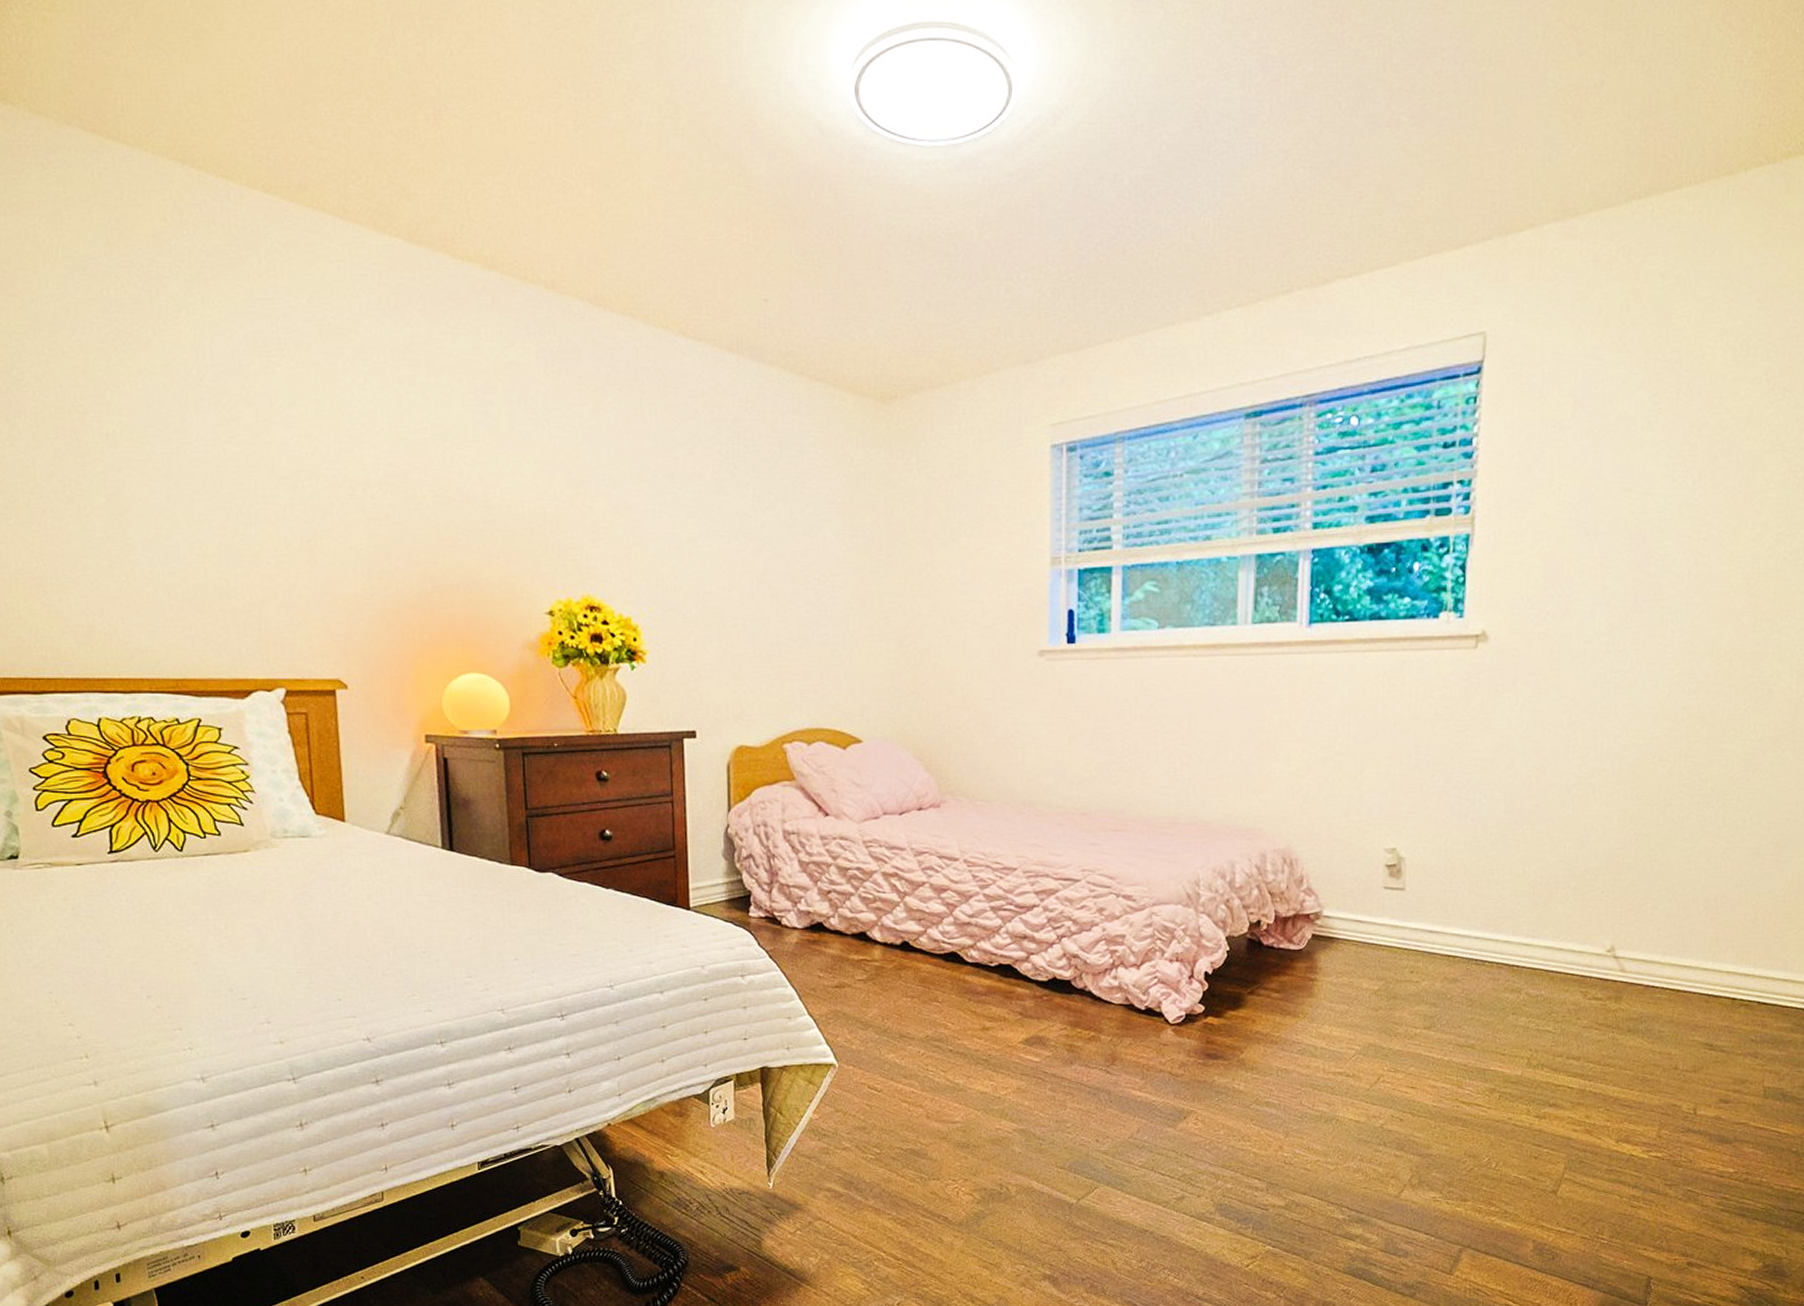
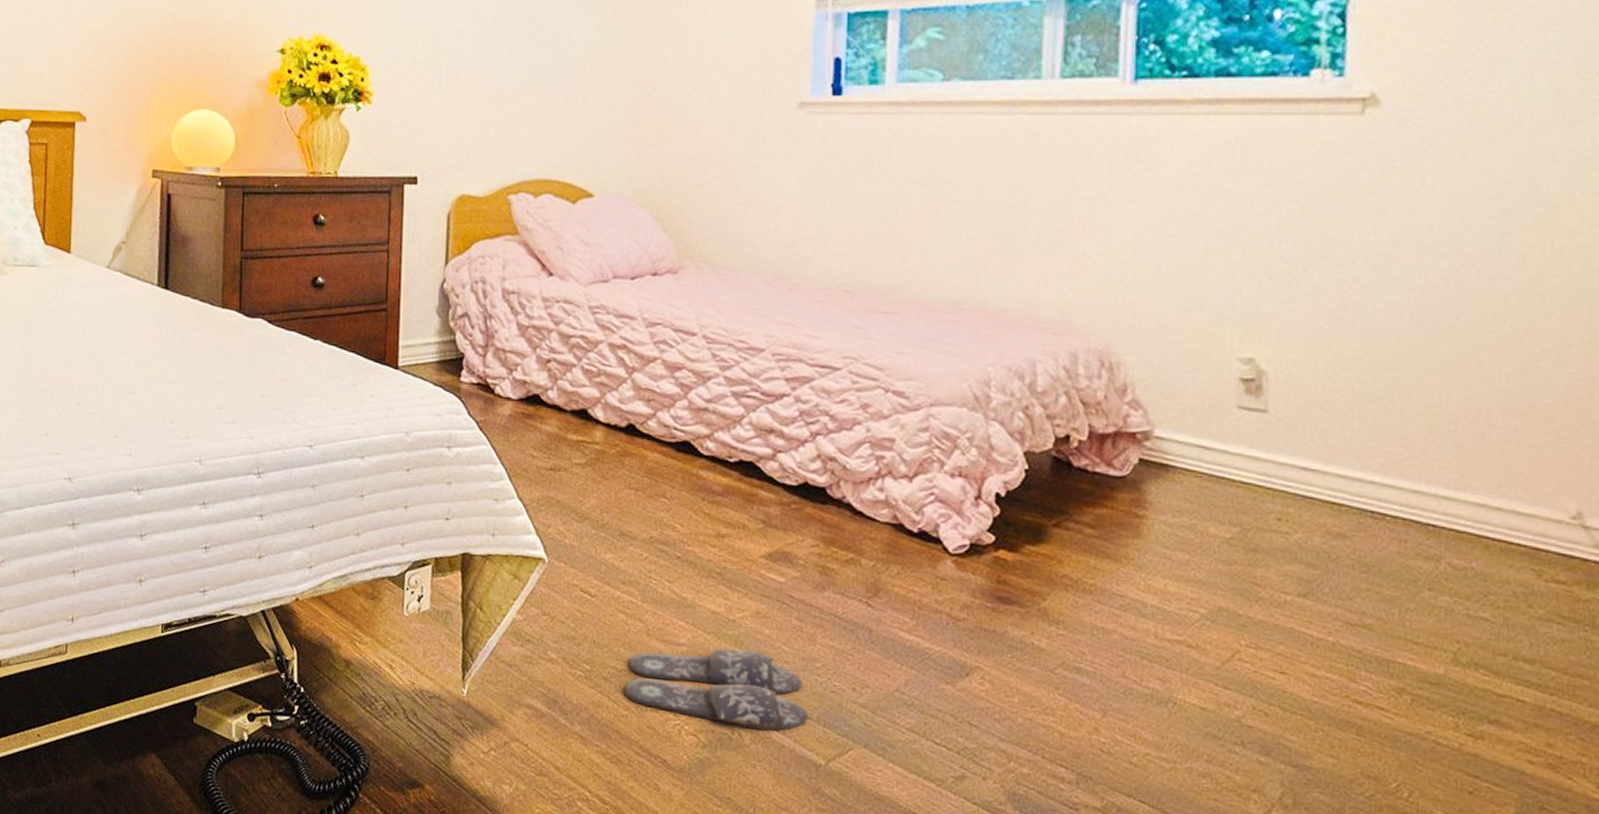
slippers: none [909,1120,1062,1183] -> present [624,648,809,731]

